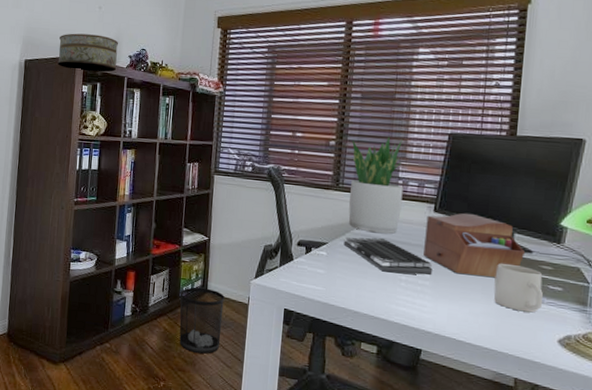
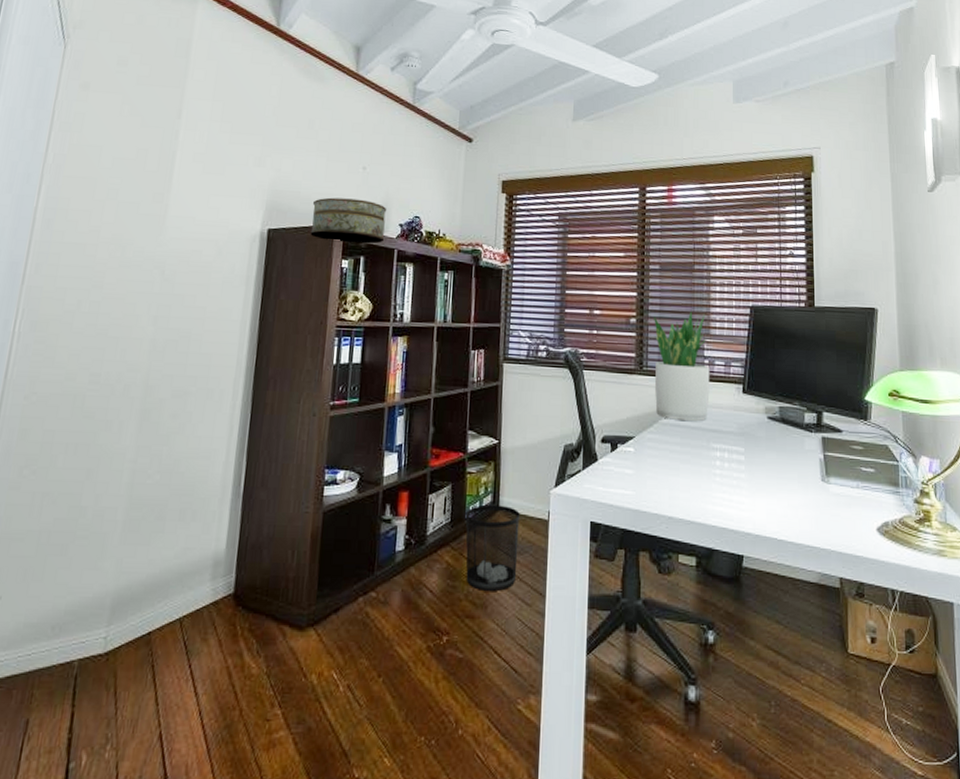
computer keyboard: present [343,237,433,276] -> none [652,427,747,467]
sewing box: present [423,213,526,278] -> none [736,392,836,464]
mug: present [493,264,543,313] -> none [809,447,857,500]

